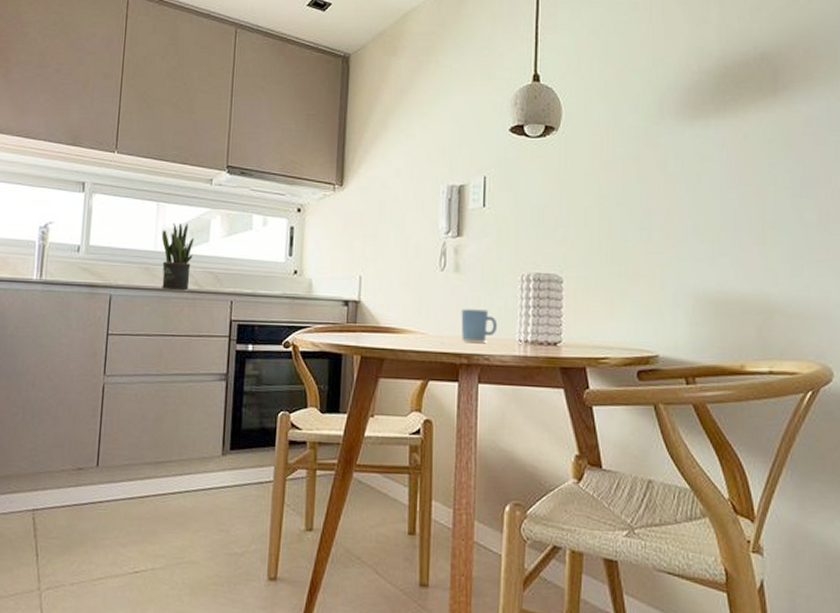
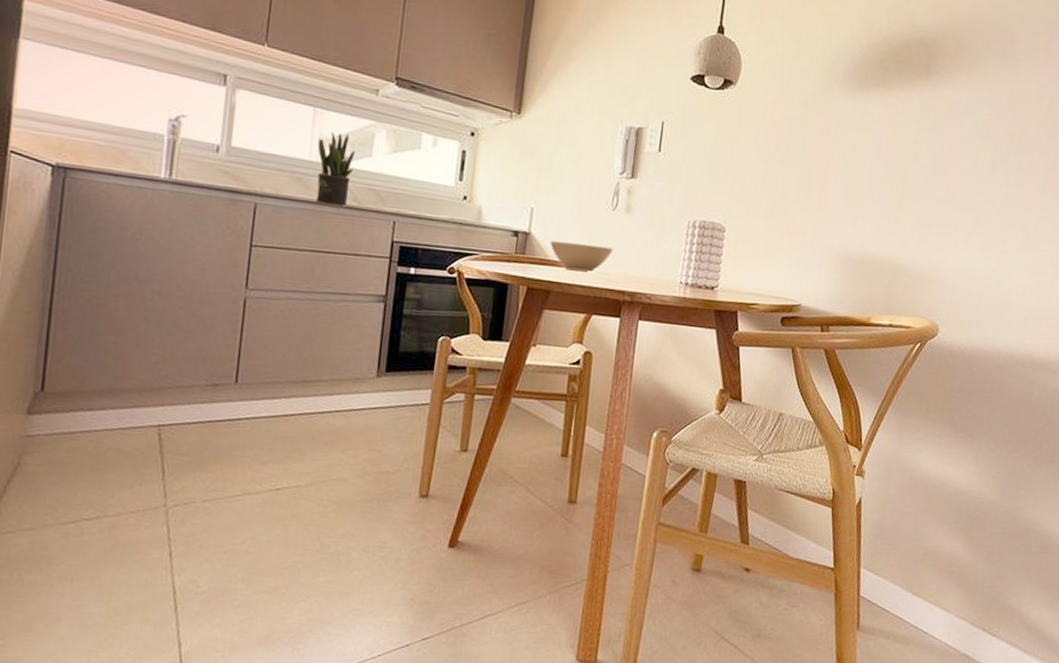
bowl: none [380,307,445,337] -> present [550,241,613,273]
mug: present [461,309,498,342] -> none [627,249,662,282]

